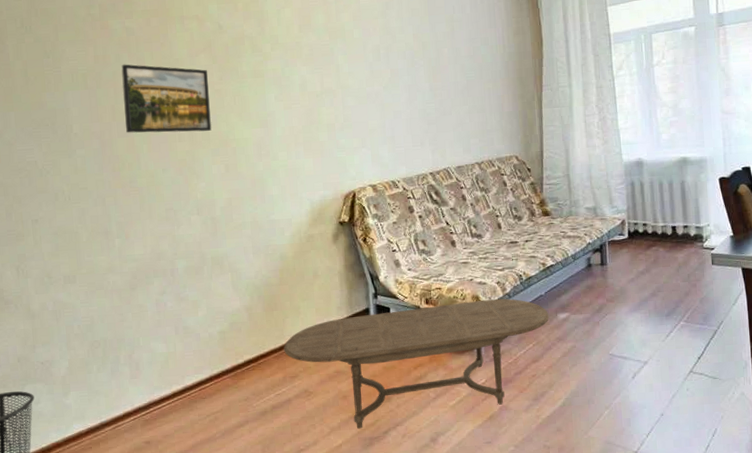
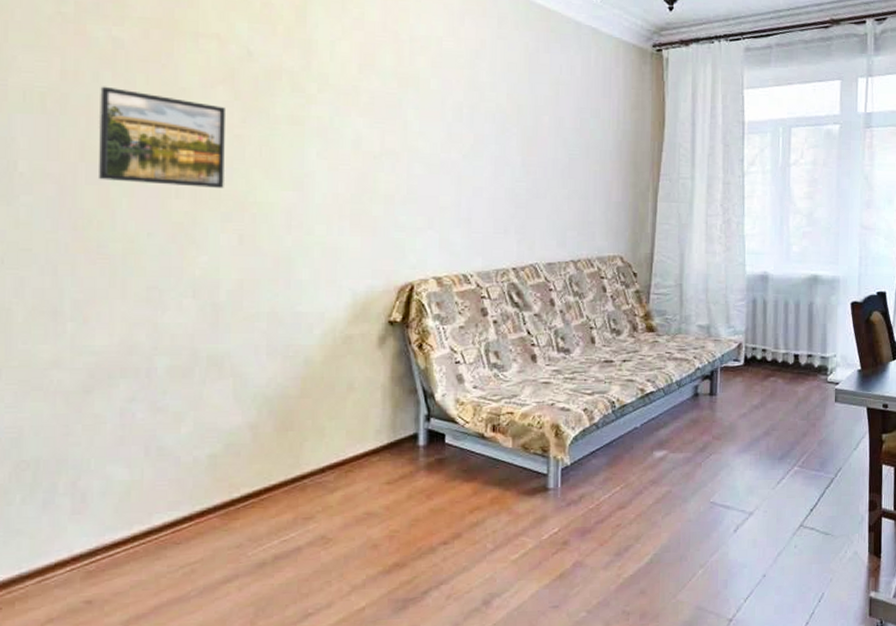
coffee table: present [283,298,549,429] -> none [297,429,643,588]

